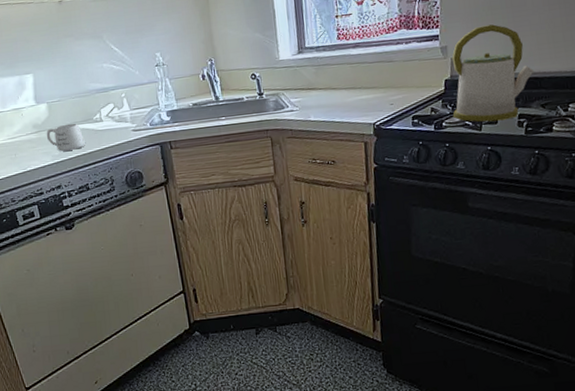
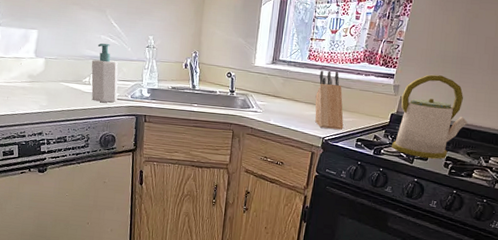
mug: present [46,123,85,151] -> none [38,80,71,104]
soap bottle: none [98,71,136,138] -> present [91,43,118,103]
knife block: none [354,45,394,113] -> present [315,70,344,130]

